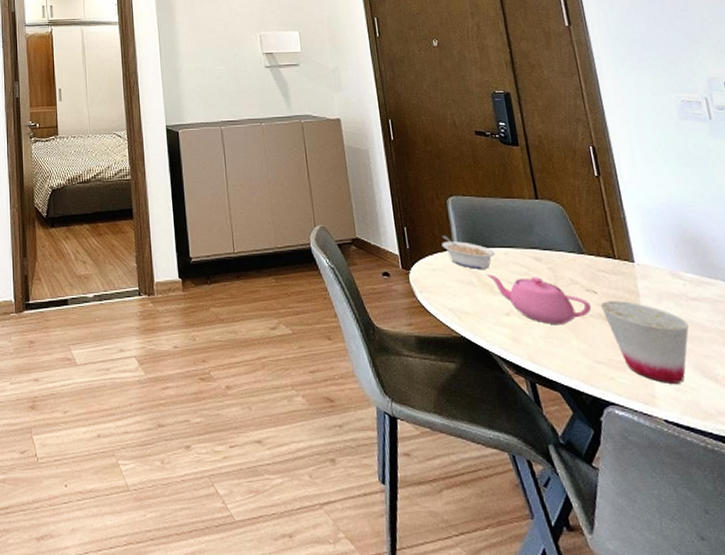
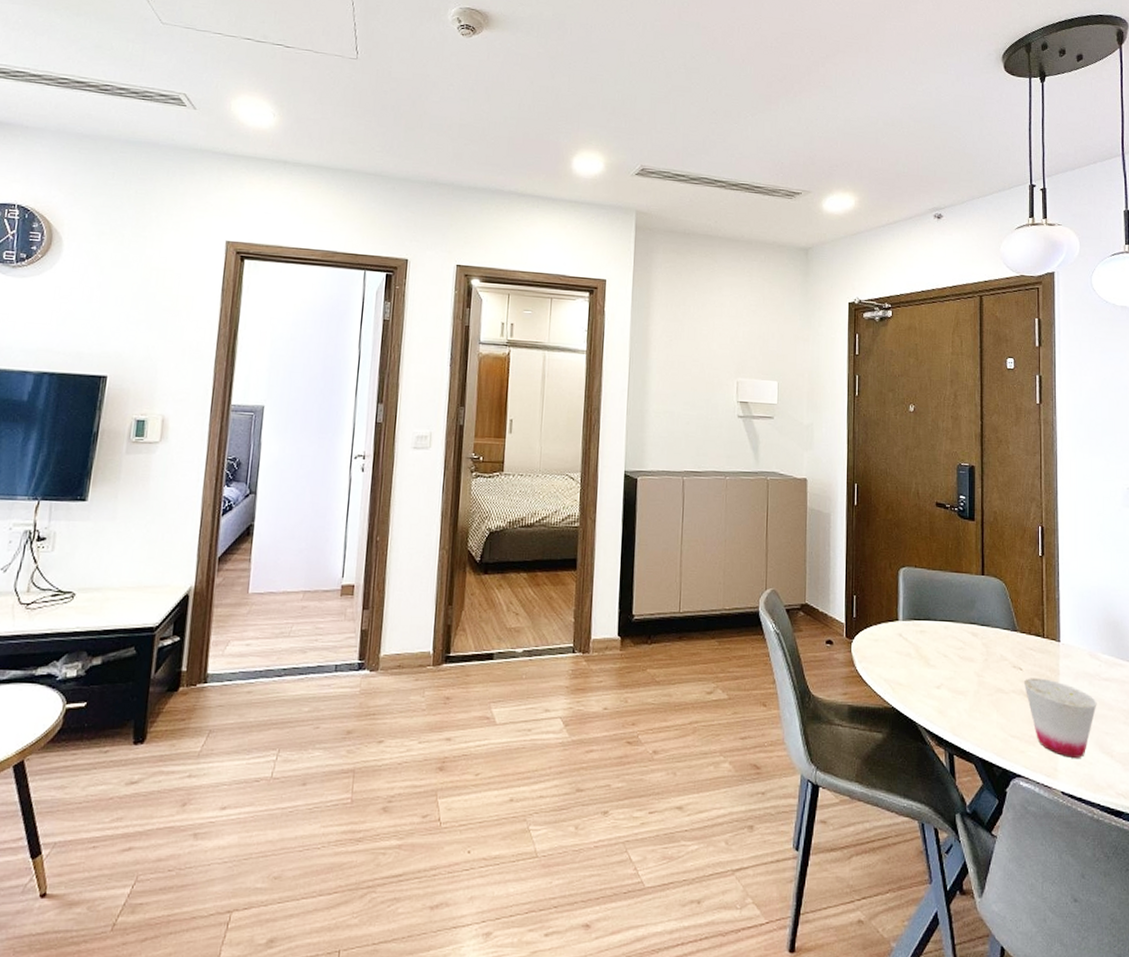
legume: present [441,235,495,269] -> none [887,605,936,642]
teapot: present [486,274,592,324] -> none [924,647,1016,699]

